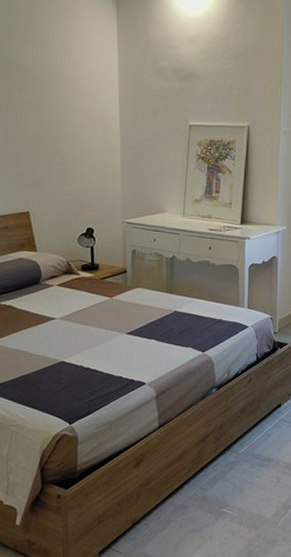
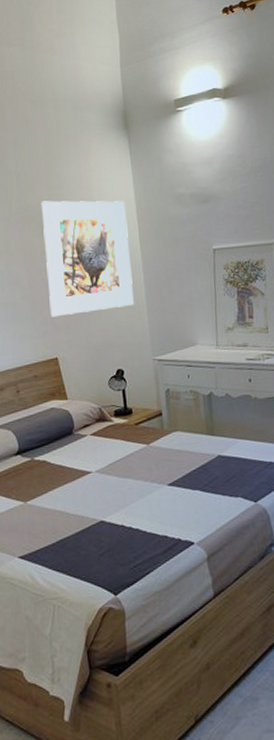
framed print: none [21,55,109,173] -> present [41,200,134,317]

